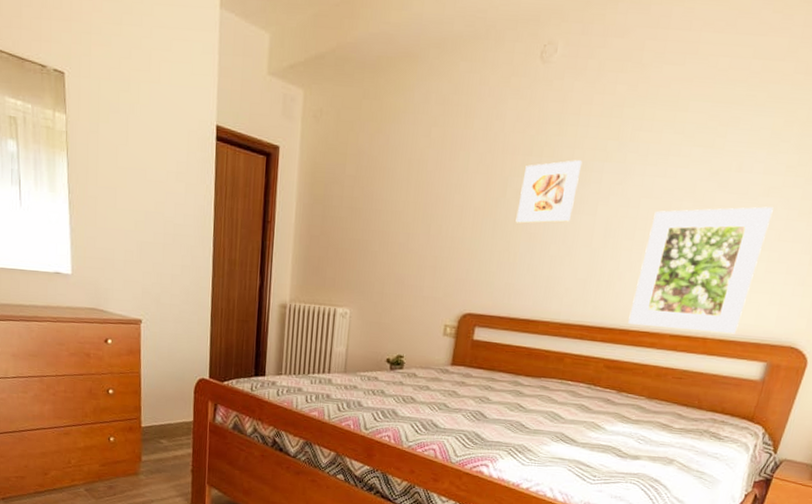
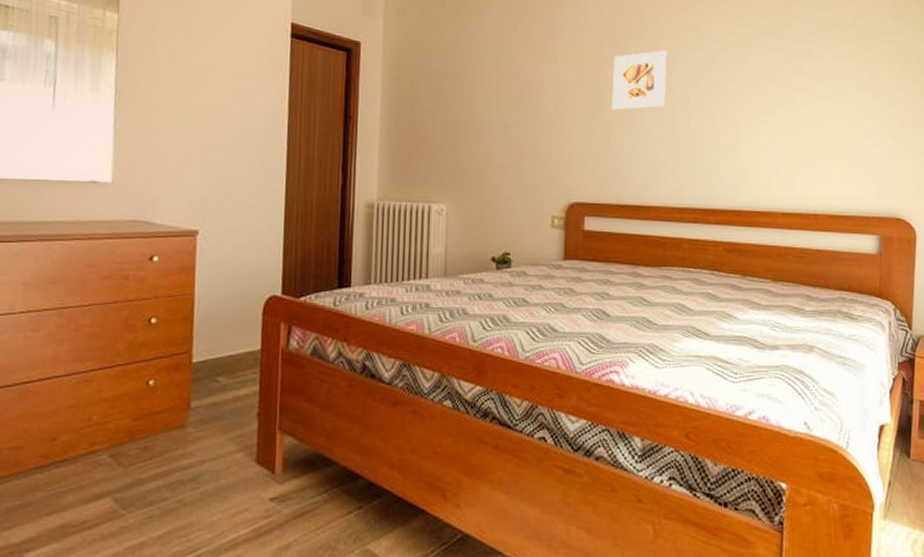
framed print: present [628,206,774,334] -> none [738,88,849,209]

